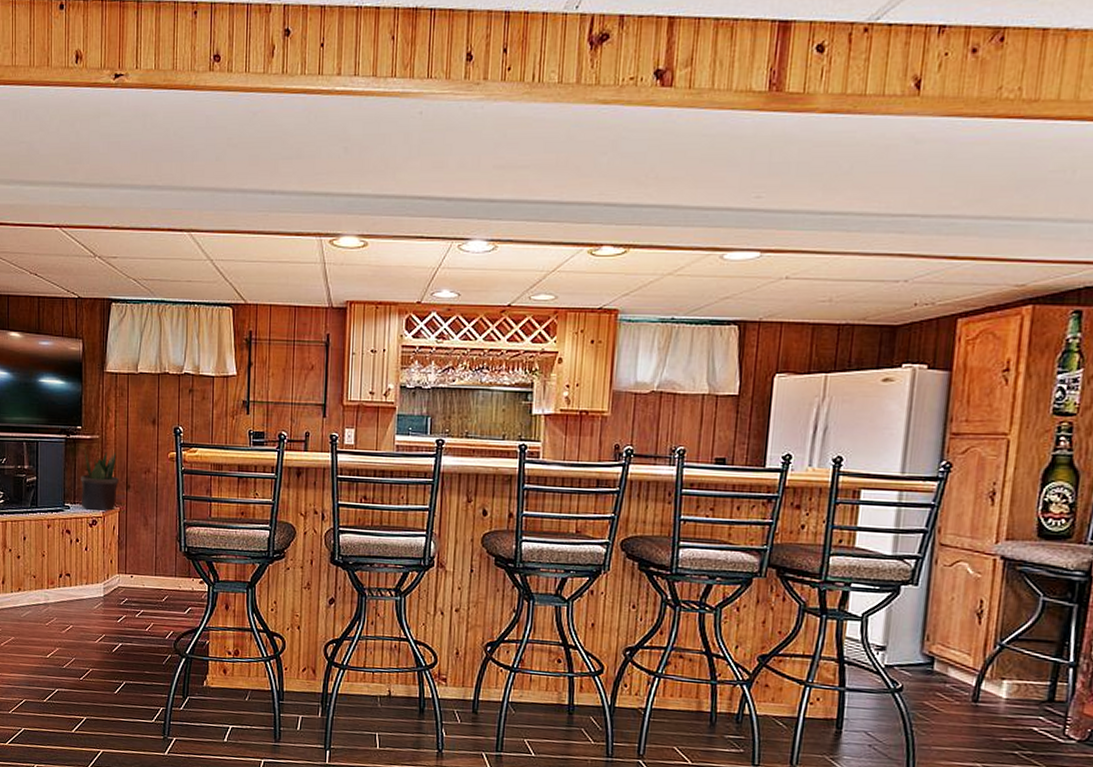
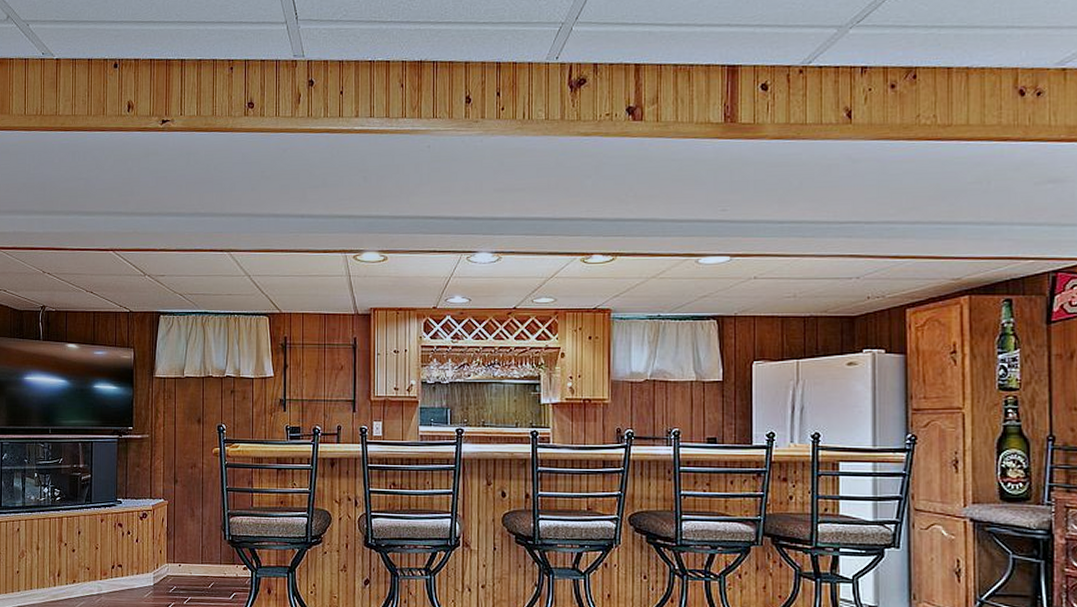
planter: present [81,449,119,512] -> none [132,448,167,505]

